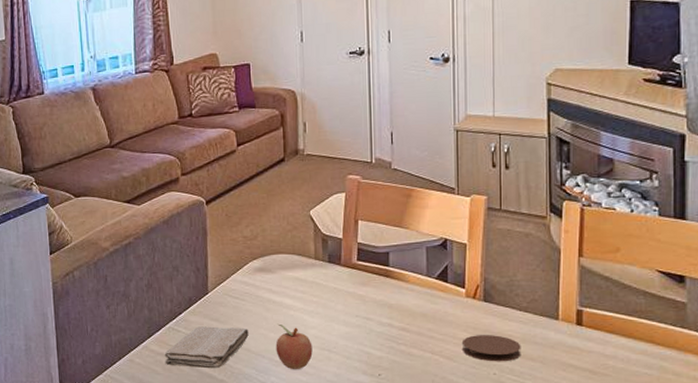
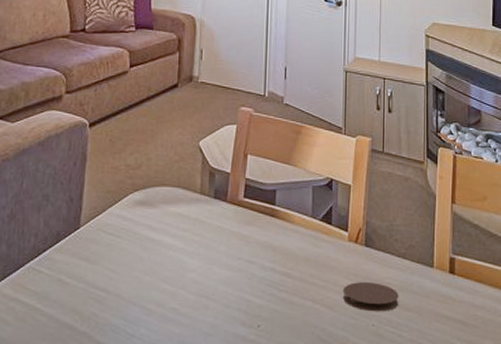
washcloth: present [164,326,249,369] -> none [18,267,121,318]
fruit: present [275,323,313,370] -> none [149,265,190,320]

